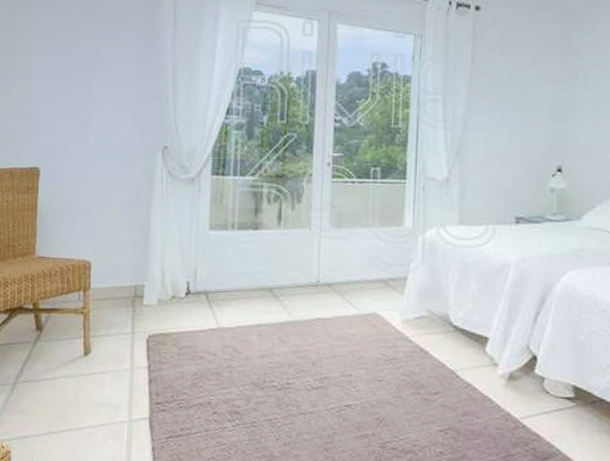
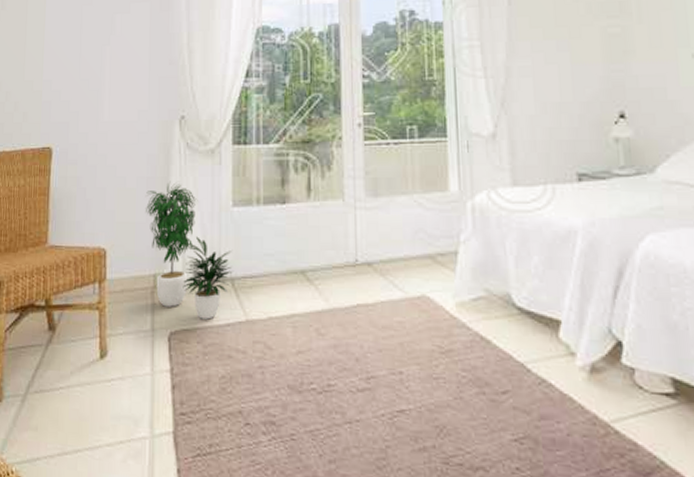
potted plant: none [129,204,208,326] -> present [146,181,233,320]

